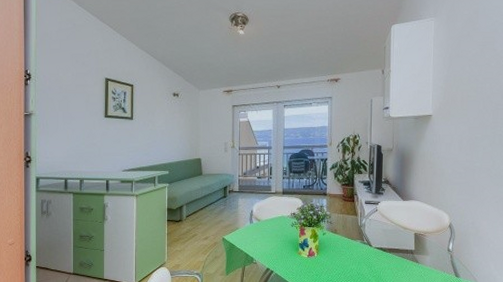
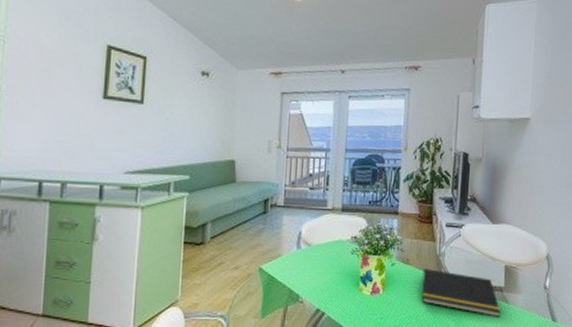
notepad: none [347,237,413,274] -> present [421,269,501,317]

